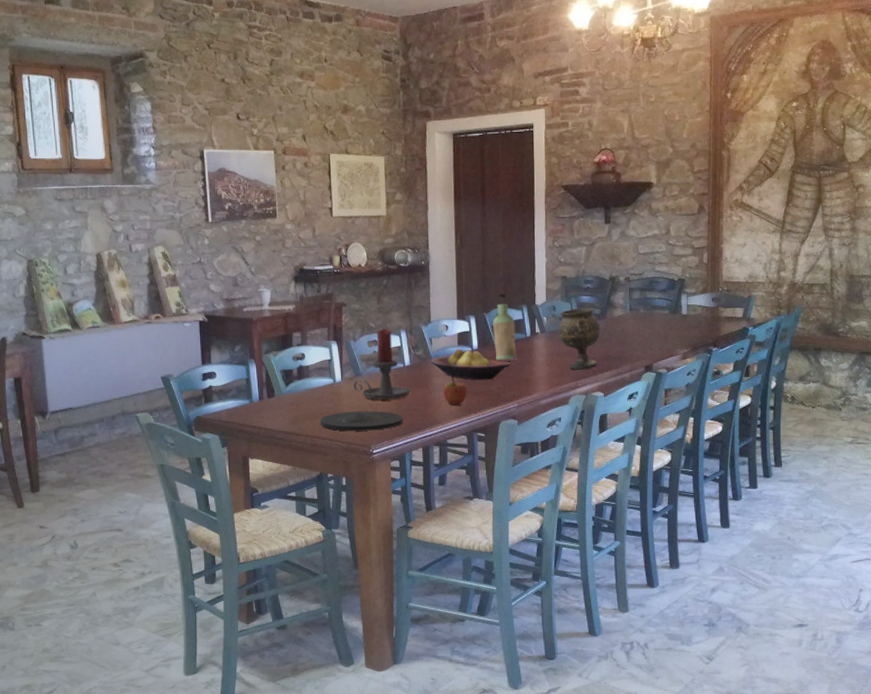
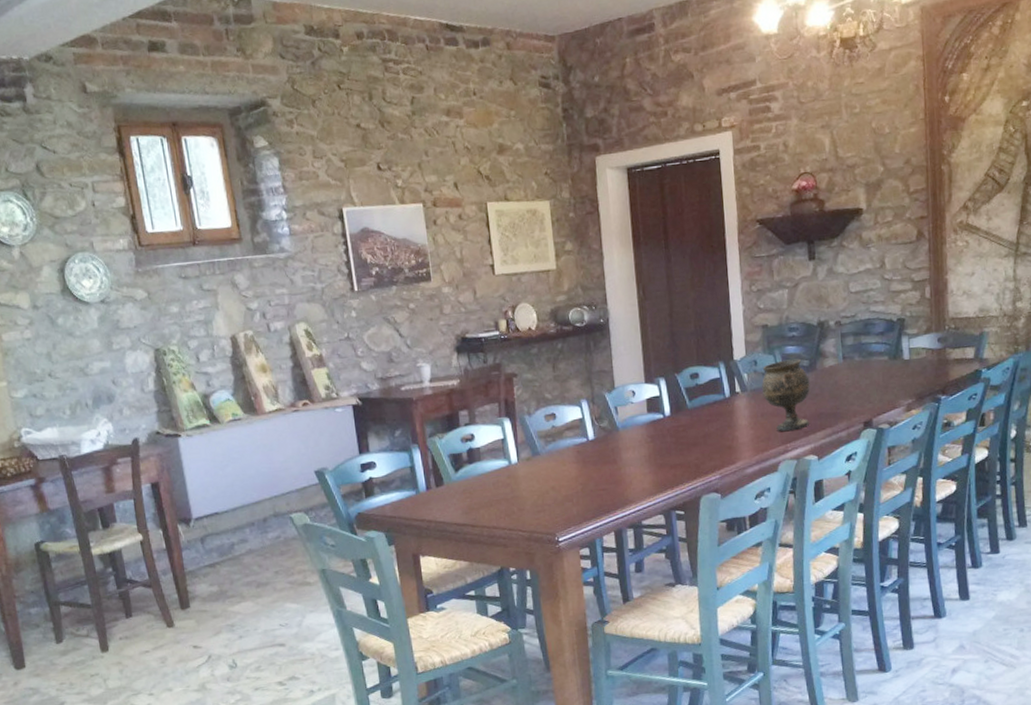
plate: present [320,411,403,431] -> none [497,493,590,519]
candle holder: present [353,328,411,400] -> none [531,399,597,481]
fruit bowl: present [430,348,510,381] -> none [617,416,709,451]
apple: present [443,376,468,405] -> none [634,448,662,482]
bottle: present [493,293,517,360] -> none [686,349,716,427]

